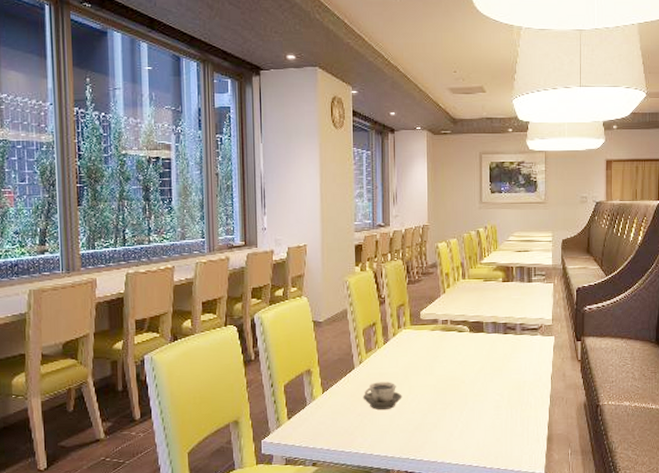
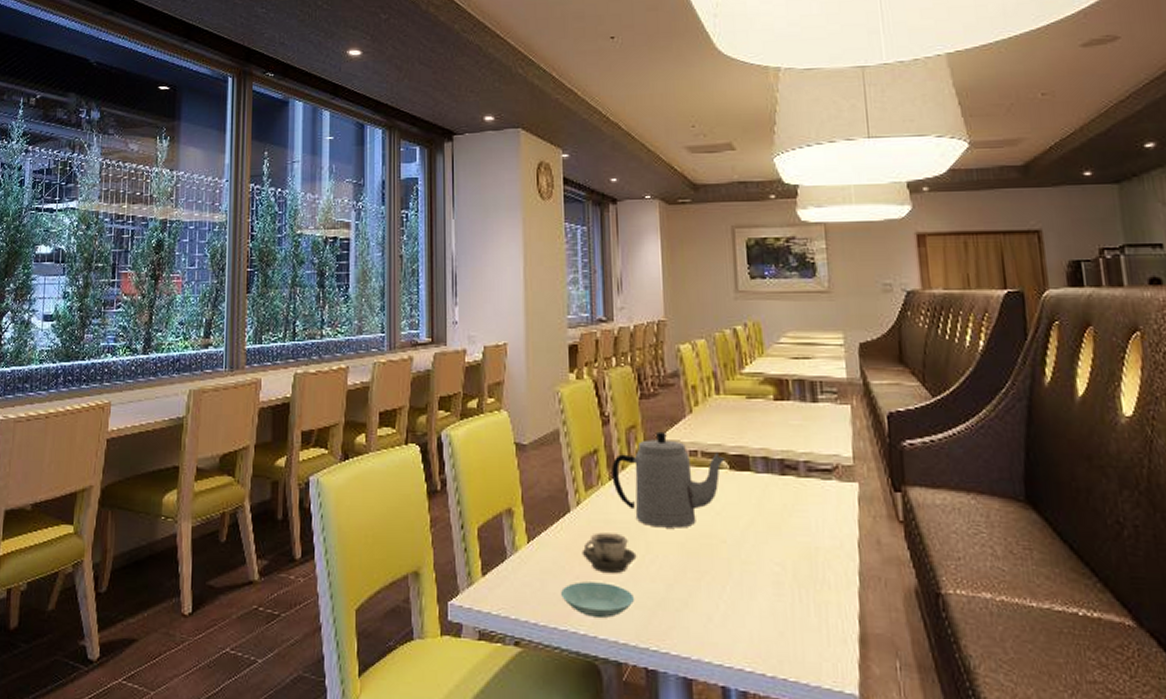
saucer: none [347,416,400,441] -> present [561,582,635,618]
teapot: none [386,307,467,376] -> present [611,431,725,528]

